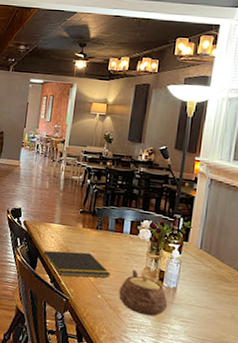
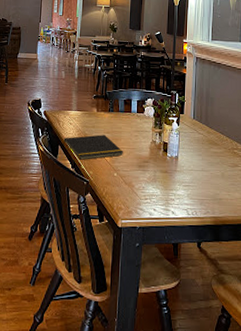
teapot: present [119,269,168,316] -> none [132,145,172,186]

